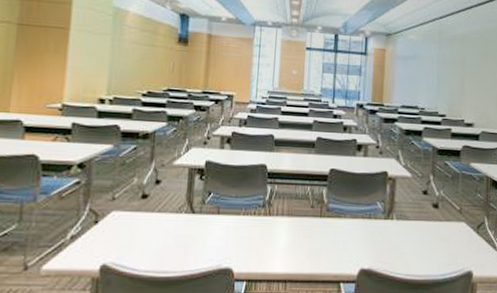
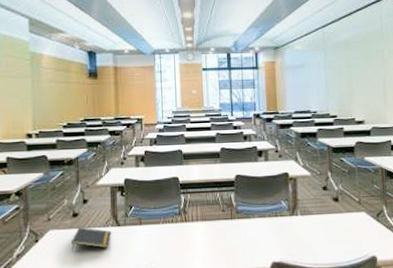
notepad: none [136,211,184,238] -> present [71,227,111,251]

